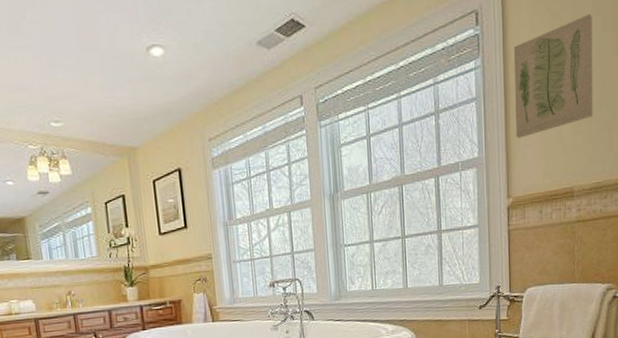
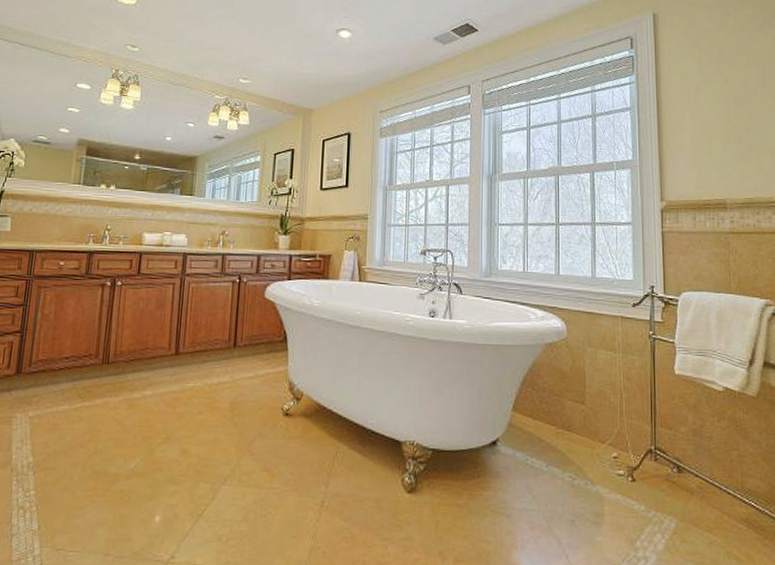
wall art: present [513,13,593,138] -> none [665,51,742,148]

